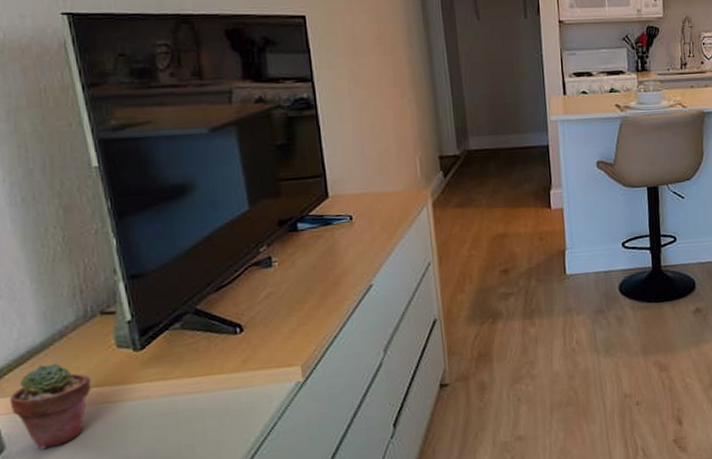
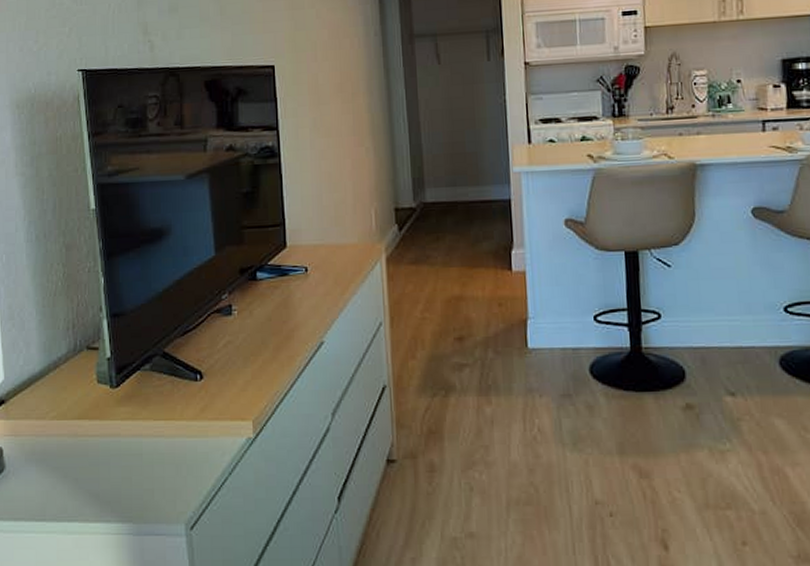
potted succulent: present [9,363,92,450] -> none [12,392,75,475]

